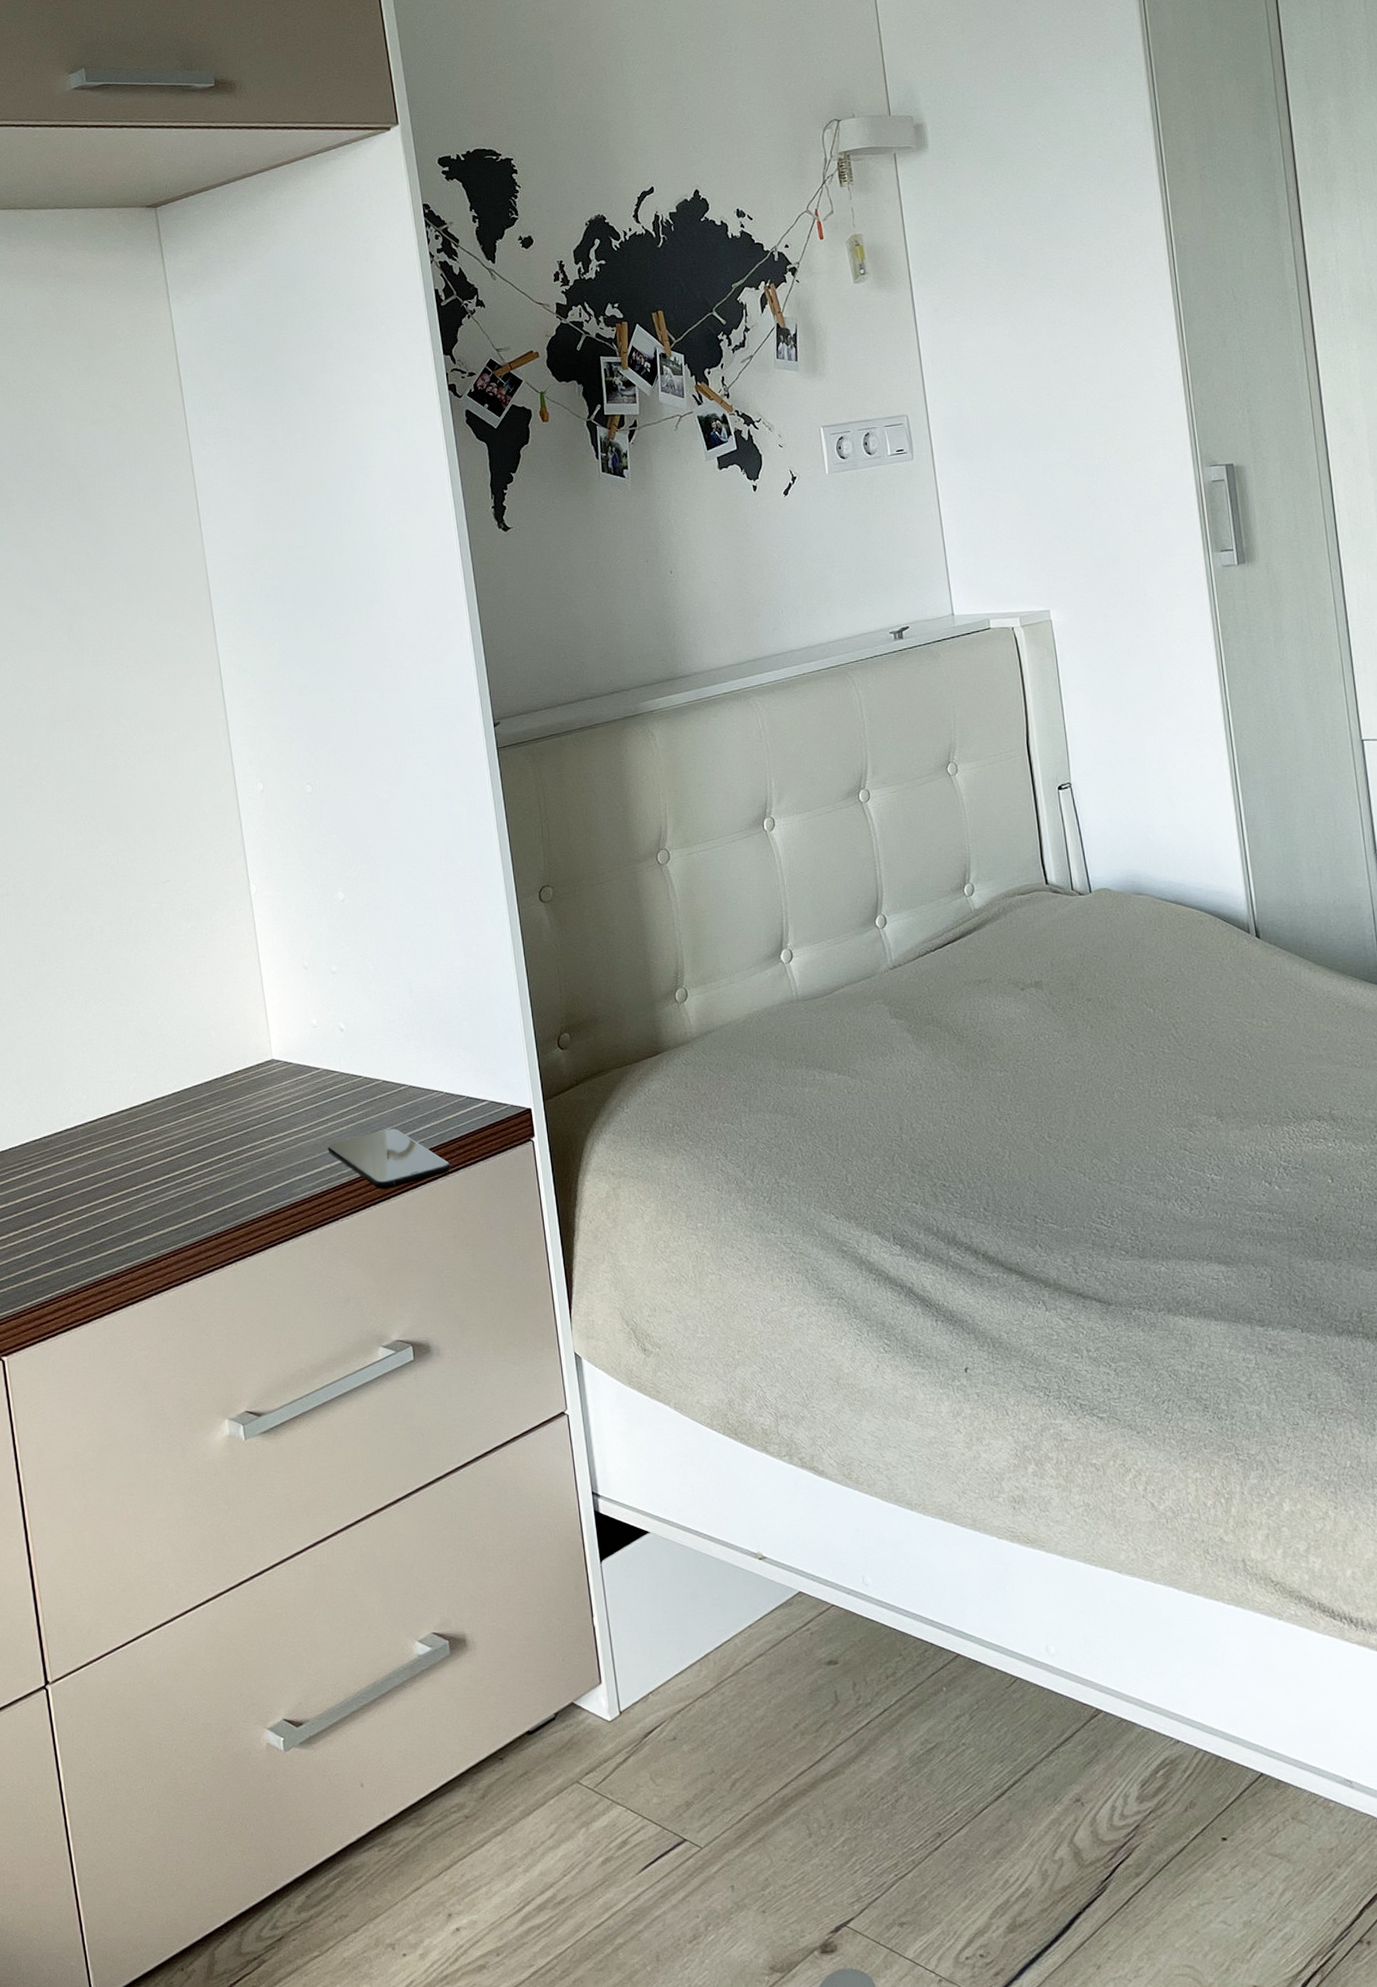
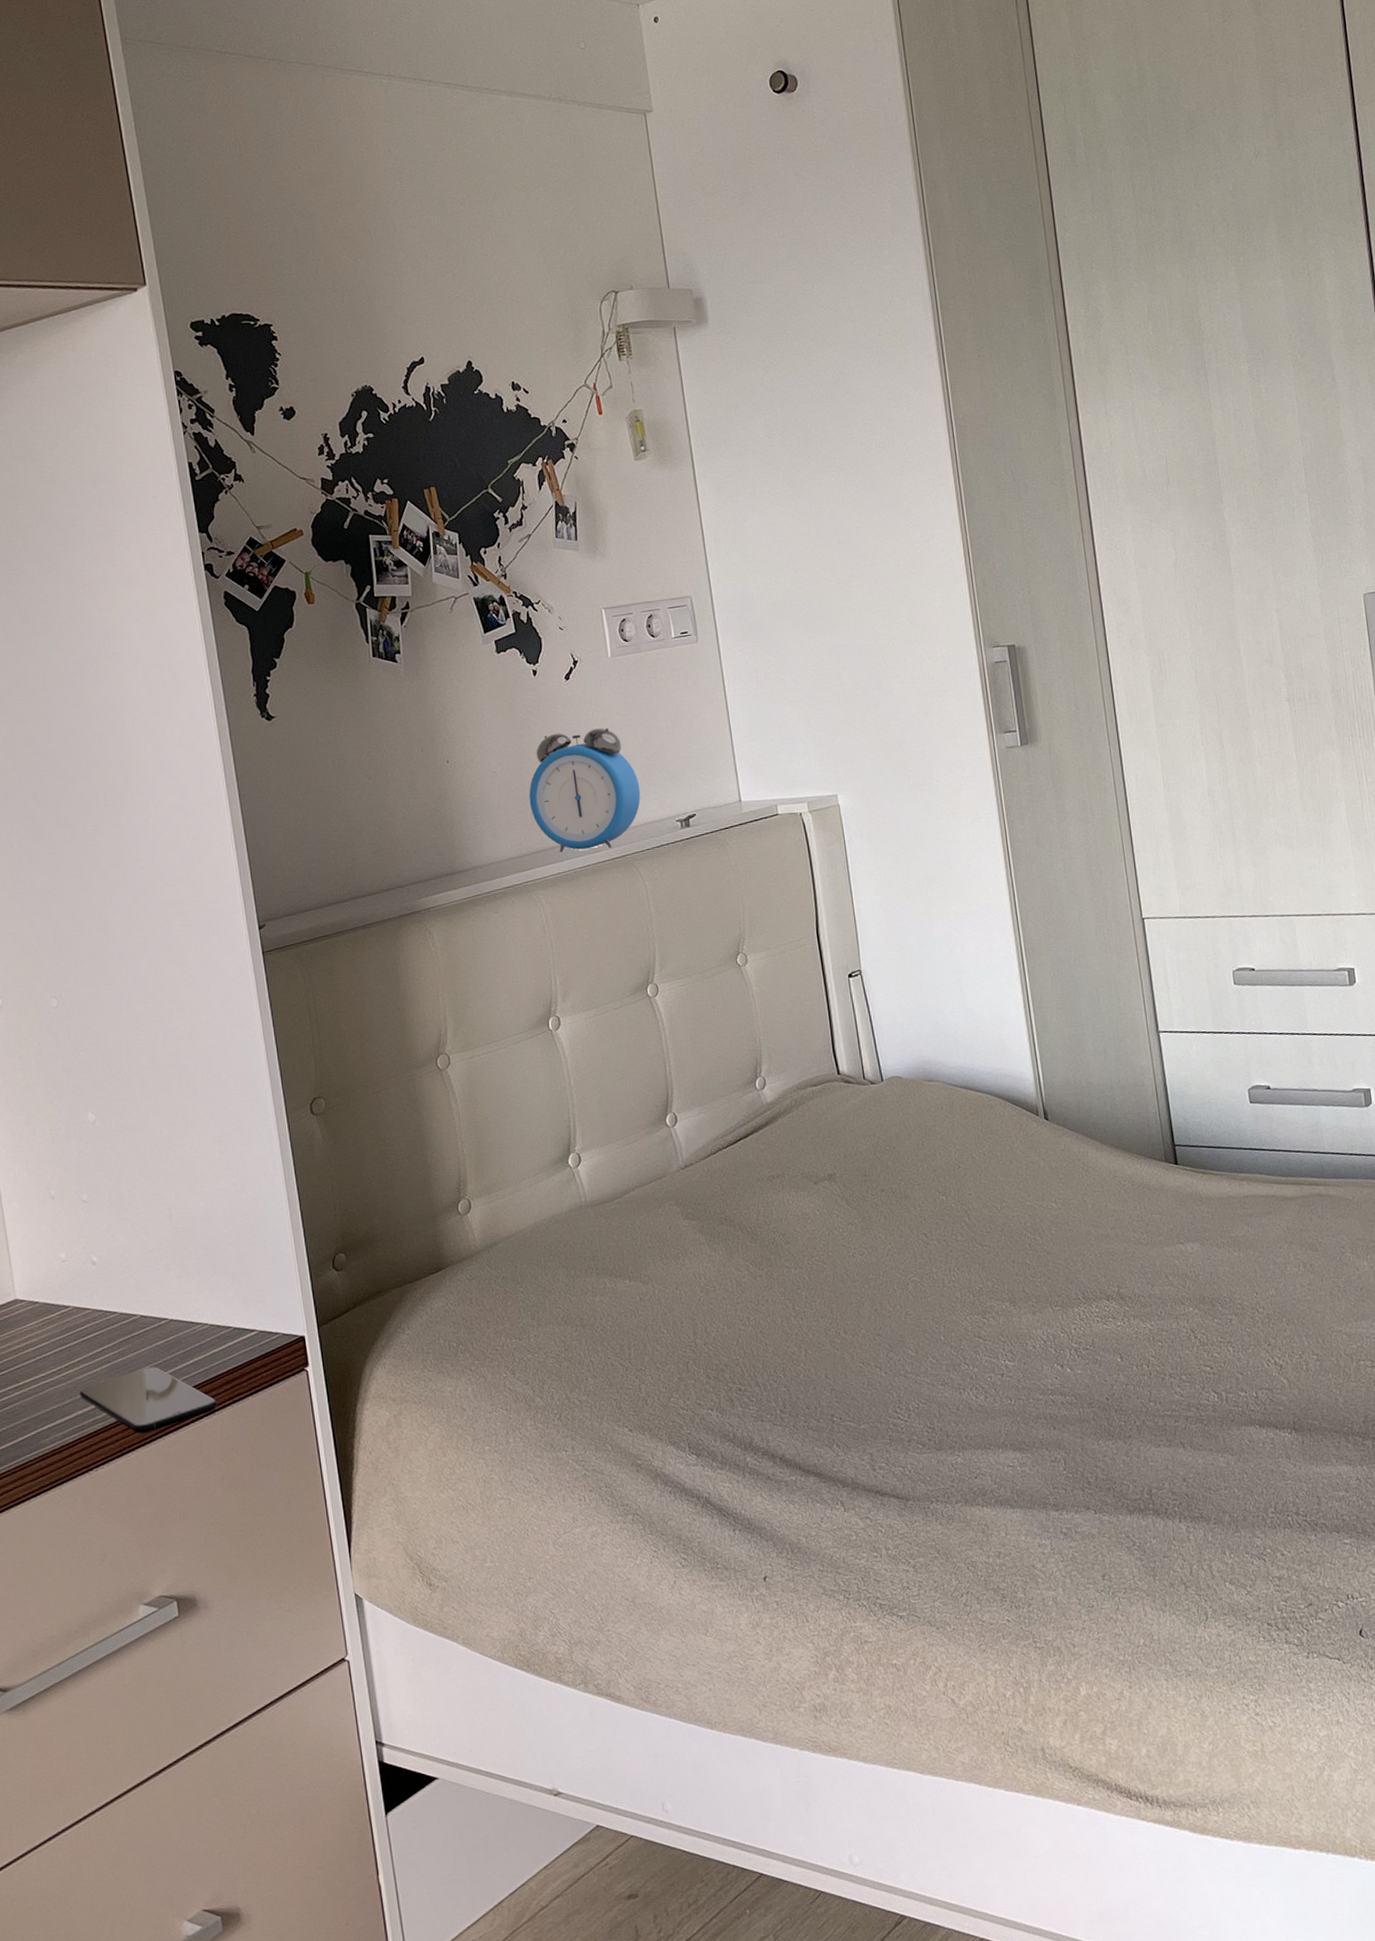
alarm clock: none [747,541,856,661] -> present [528,727,641,853]

